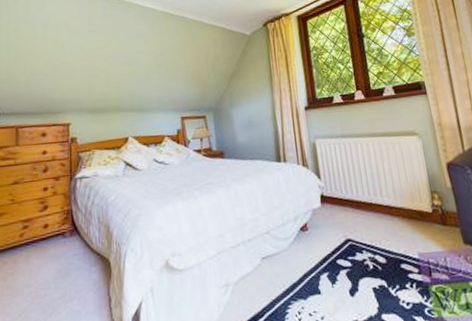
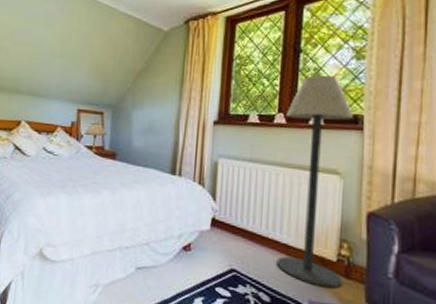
floor lamp: none [363,52,442,238] -> present [276,75,354,288]

